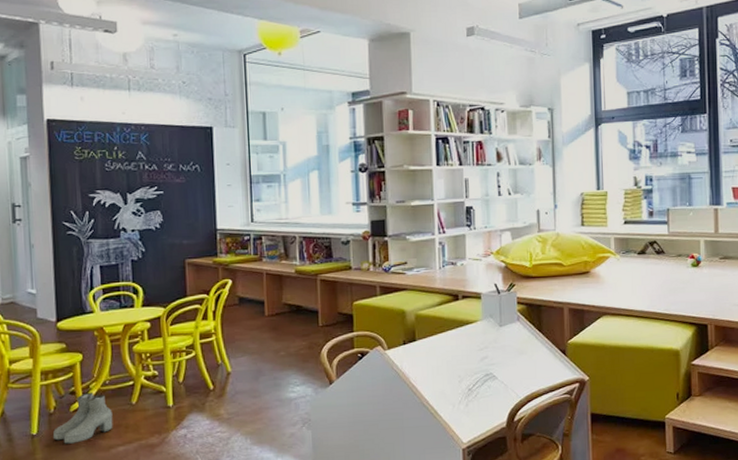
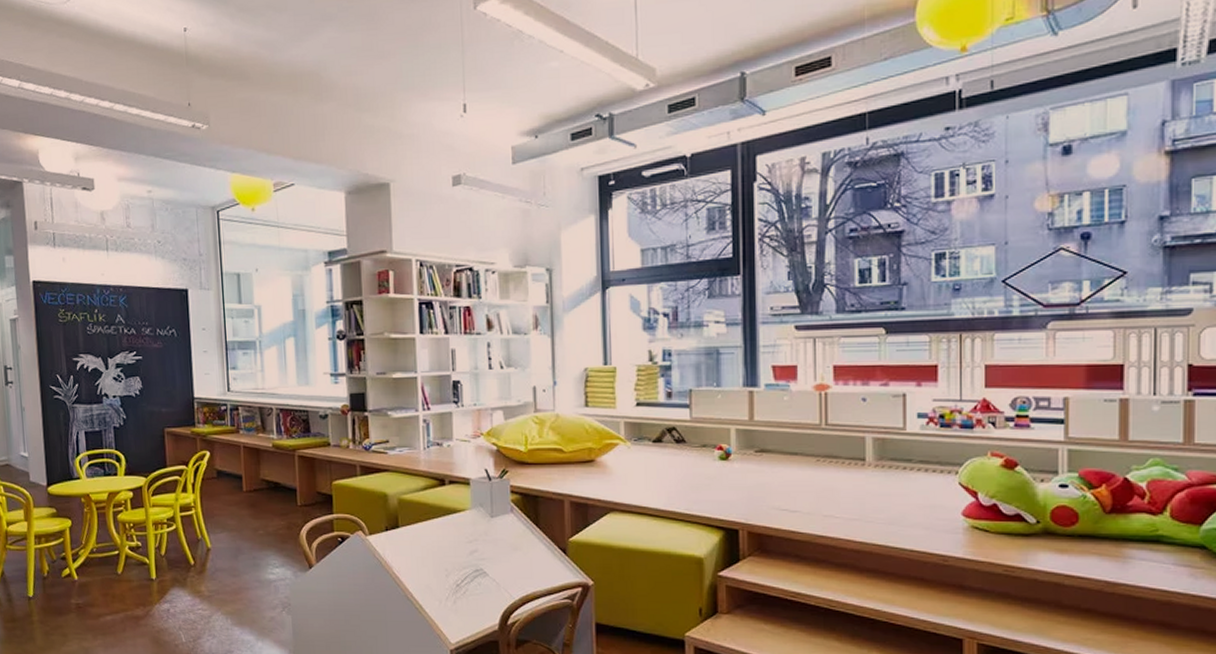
boots: present [52,392,113,444] -> none [47,559,101,609]

